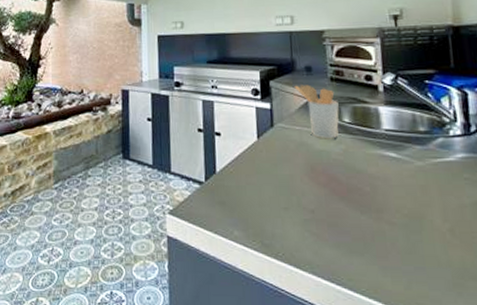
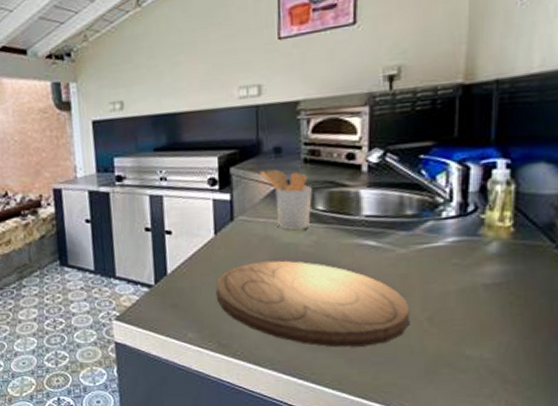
cutting board: none [259,166,433,254] -> present [216,261,410,348]

